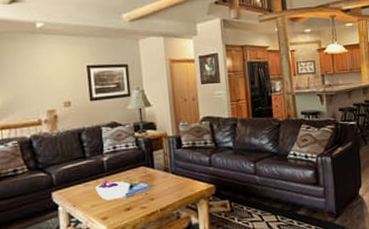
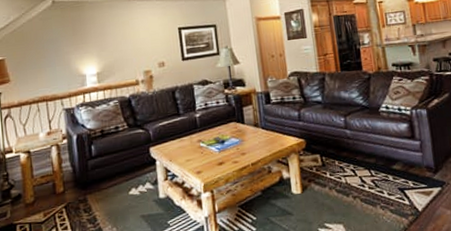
decorative bowl: present [95,180,130,201] -> none [189,136,222,155]

